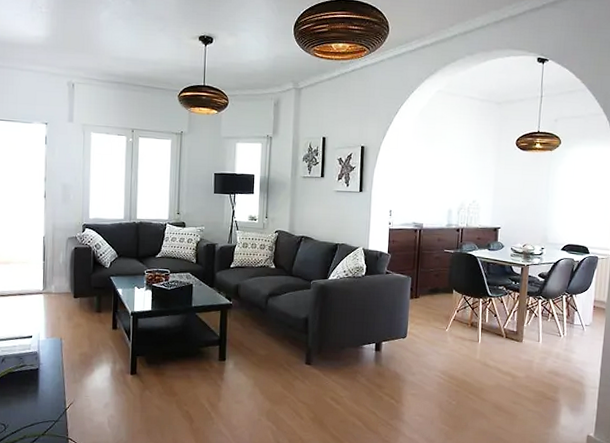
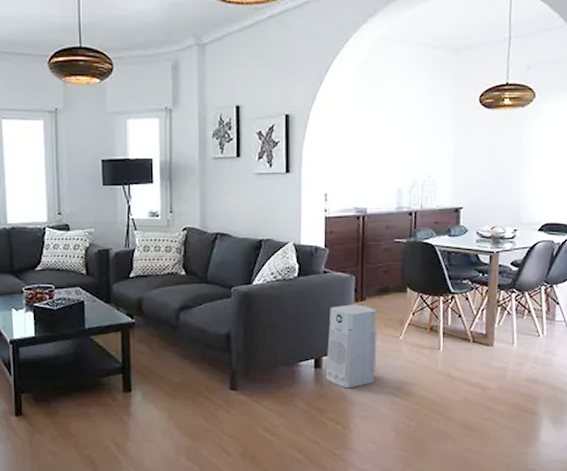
air purifier: none [383,300,428,370] -> present [325,304,378,389]

